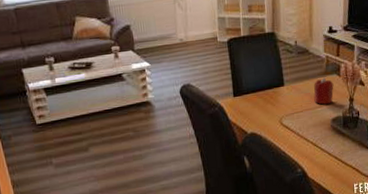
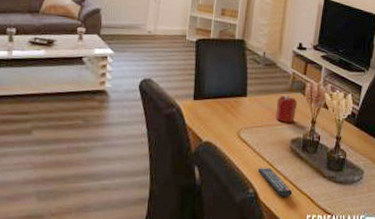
remote control: none [303,147,338,171] -> present [258,168,293,197]

